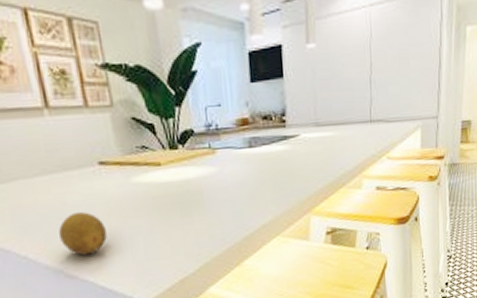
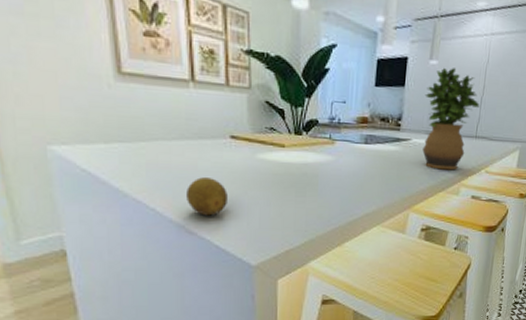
potted plant: none [307,49,370,164] -> present [422,67,480,170]

